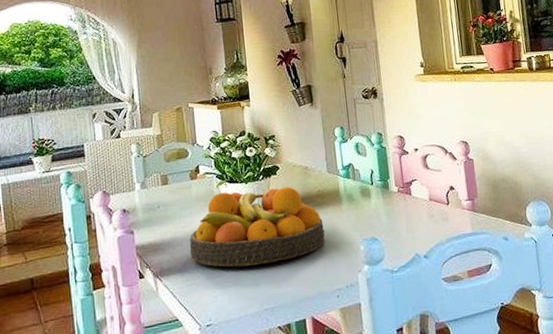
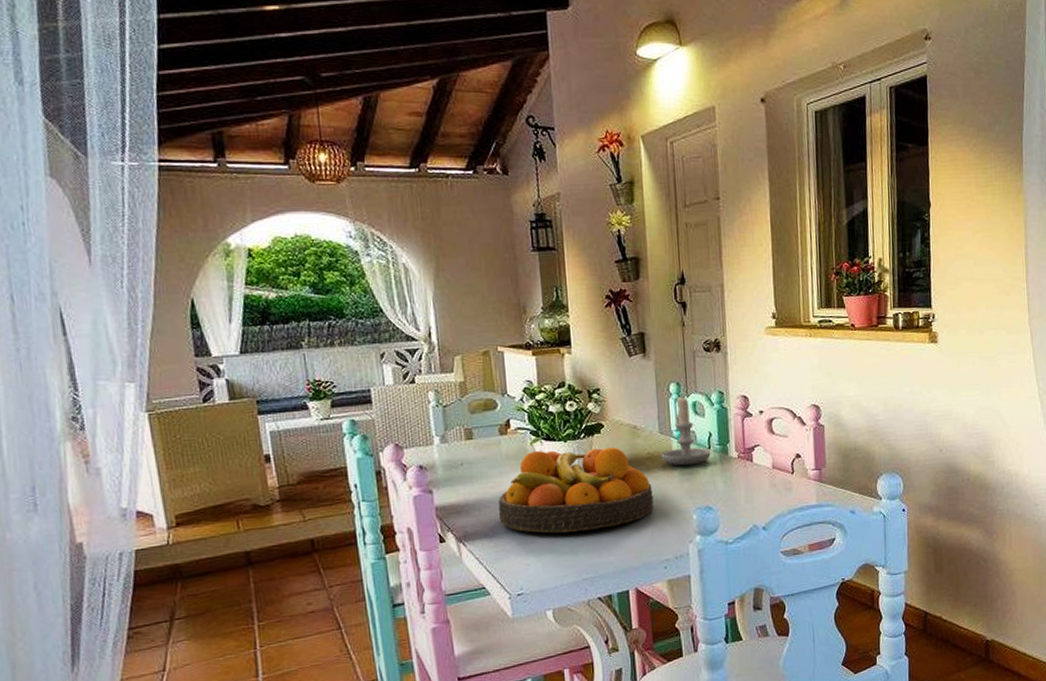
candle: none [329,138,374,201] -> present [661,395,711,466]

